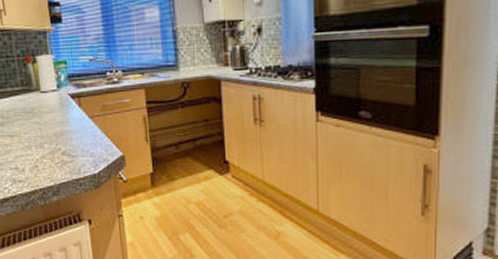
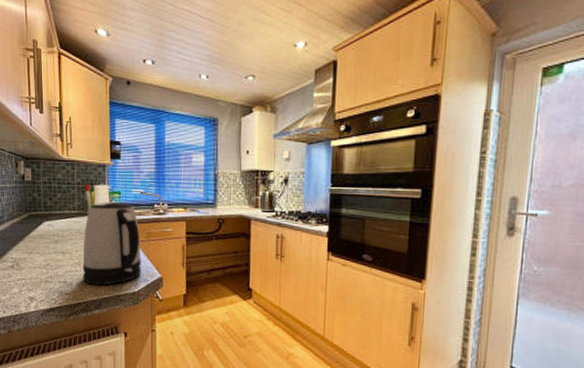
kettle: none [31,72,100,169] -> present [82,201,141,285]

